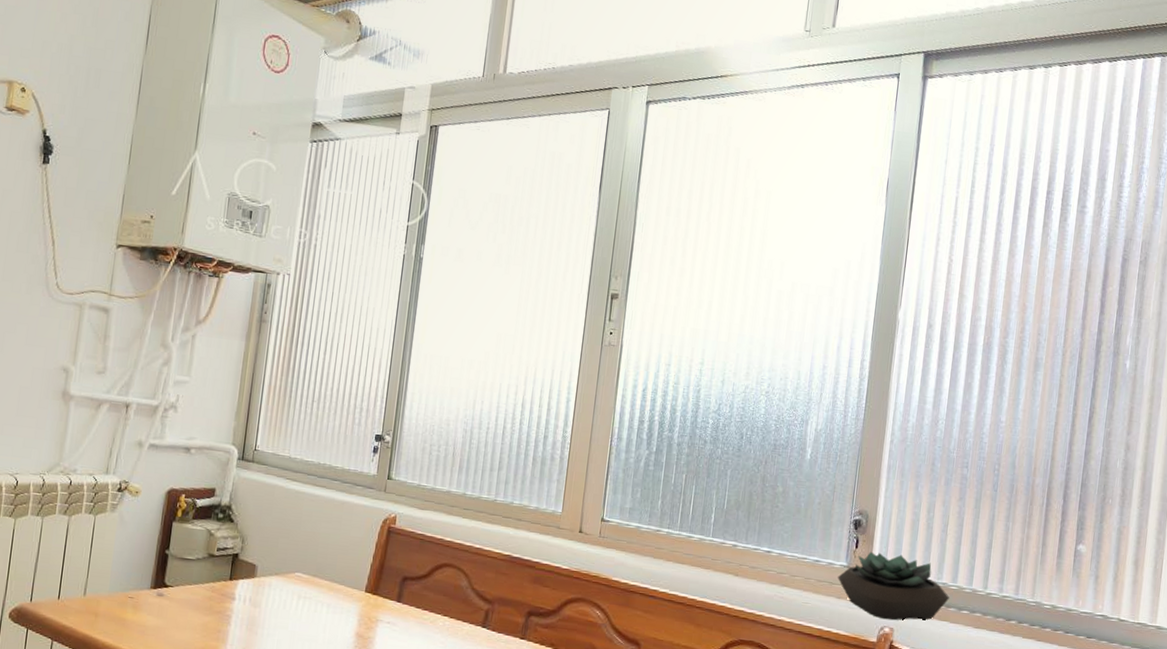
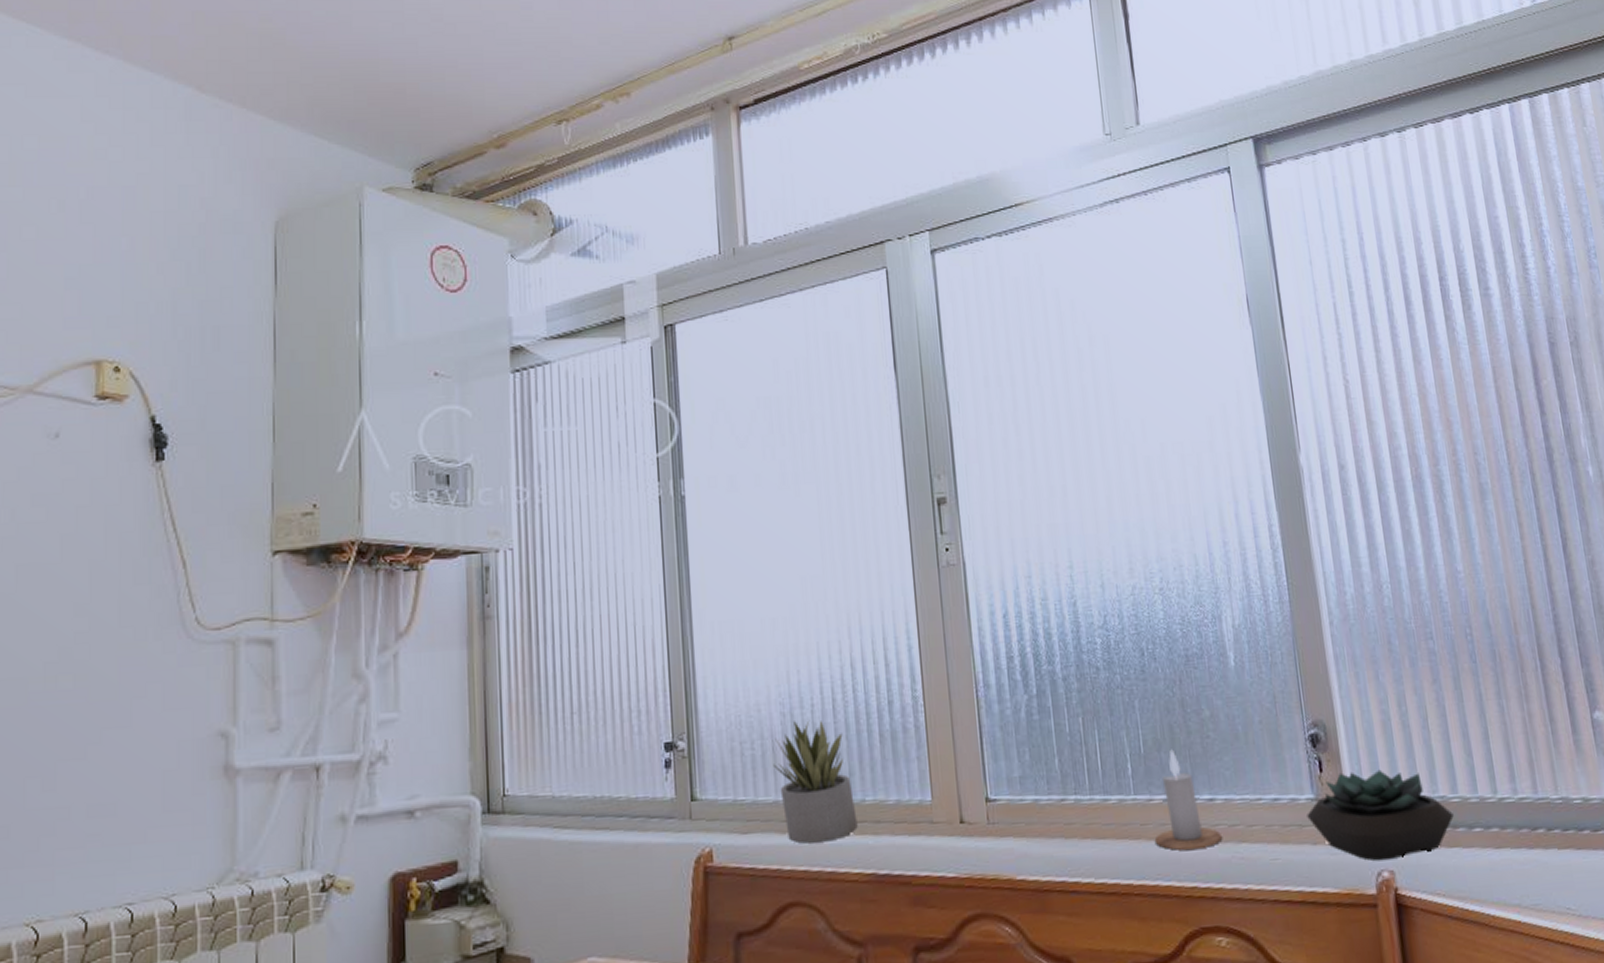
succulent plant: none [451,437,506,527] -> present [773,720,858,844]
candle: none [719,510,771,585] -> present [1154,749,1223,850]

